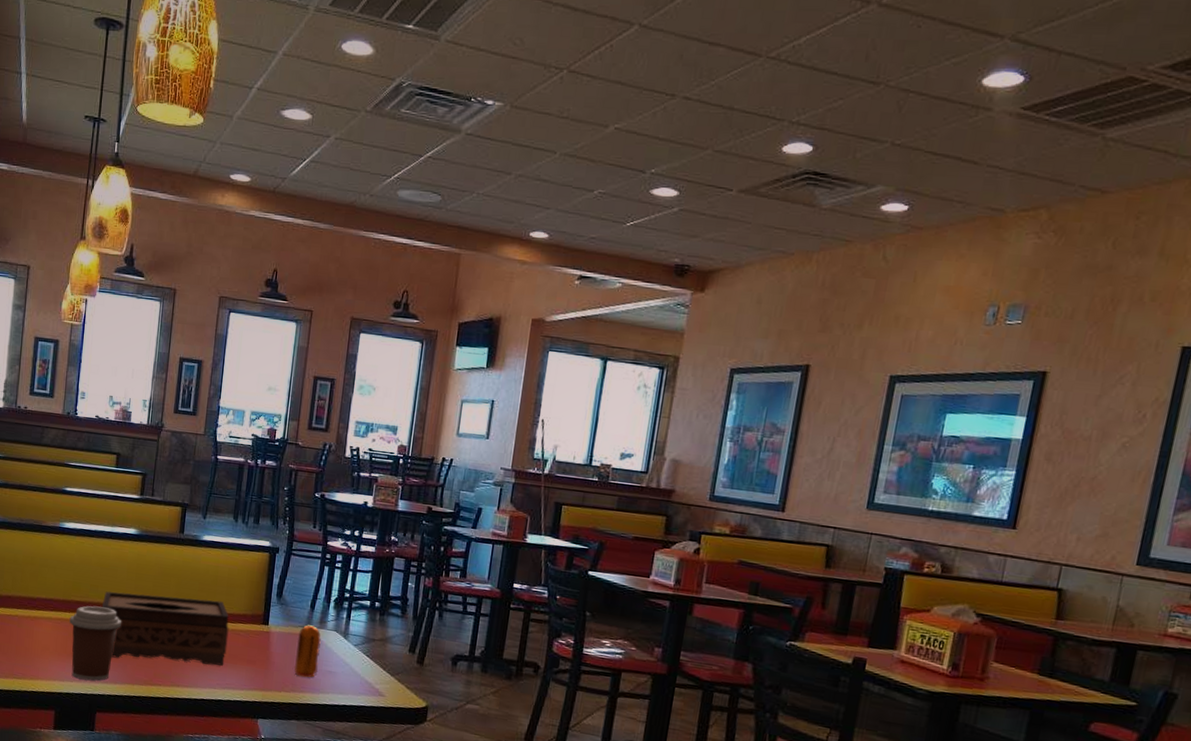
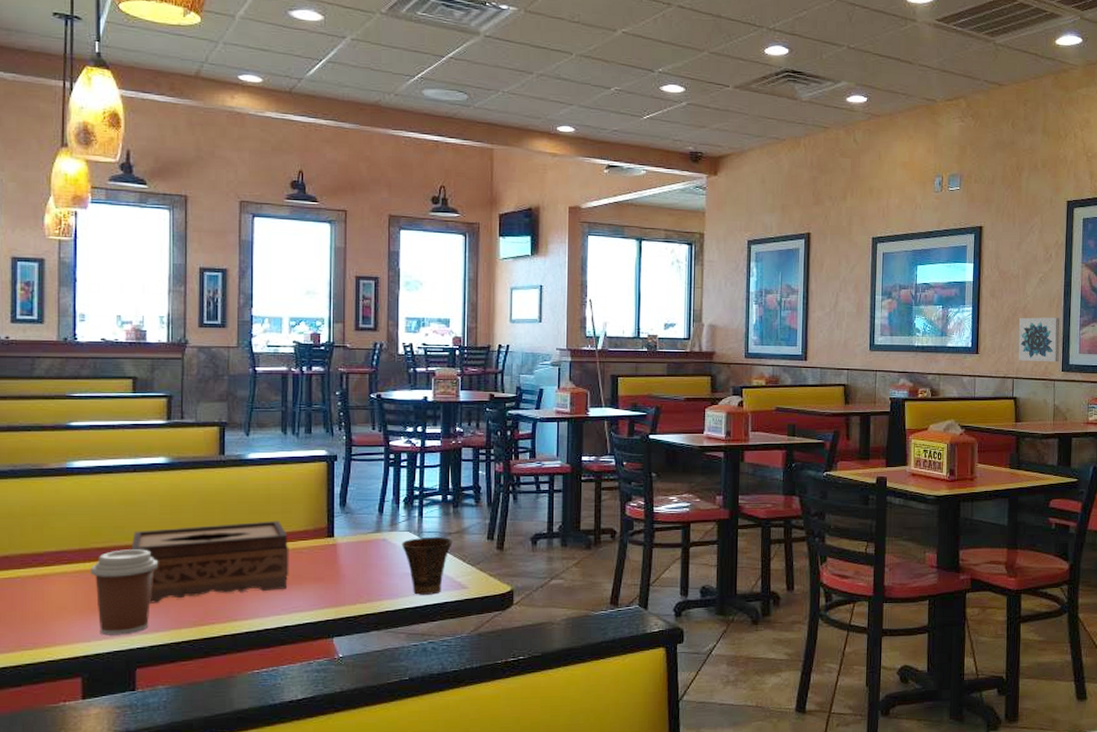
pepper shaker: present [294,625,321,678] -> none [367,530,394,585]
cup: none [328,638,376,697] -> present [402,536,453,595]
wall art: none [1072,491,1146,553] -> present [1018,317,1060,363]

